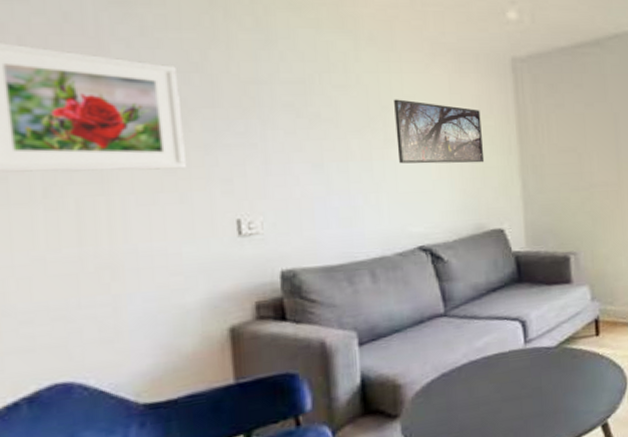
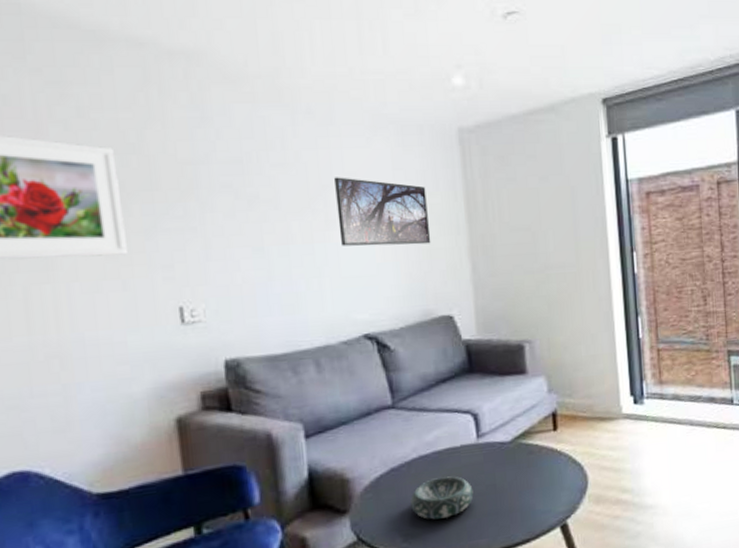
decorative bowl: none [460,380,521,422] -> present [410,476,474,520]

